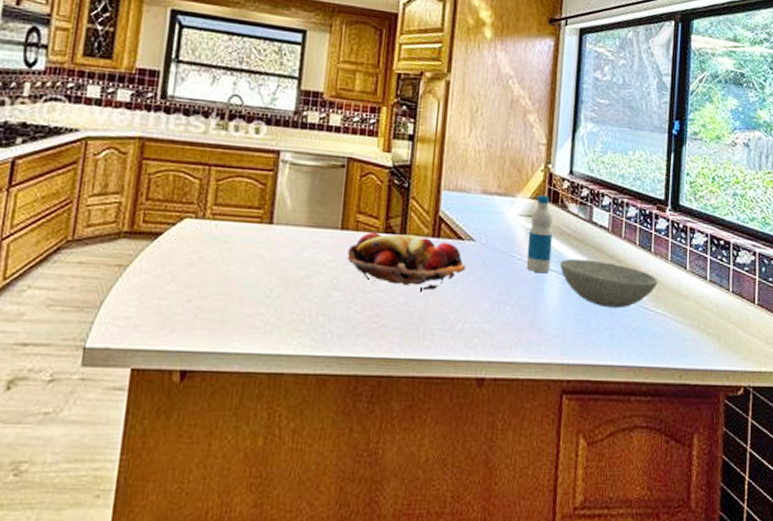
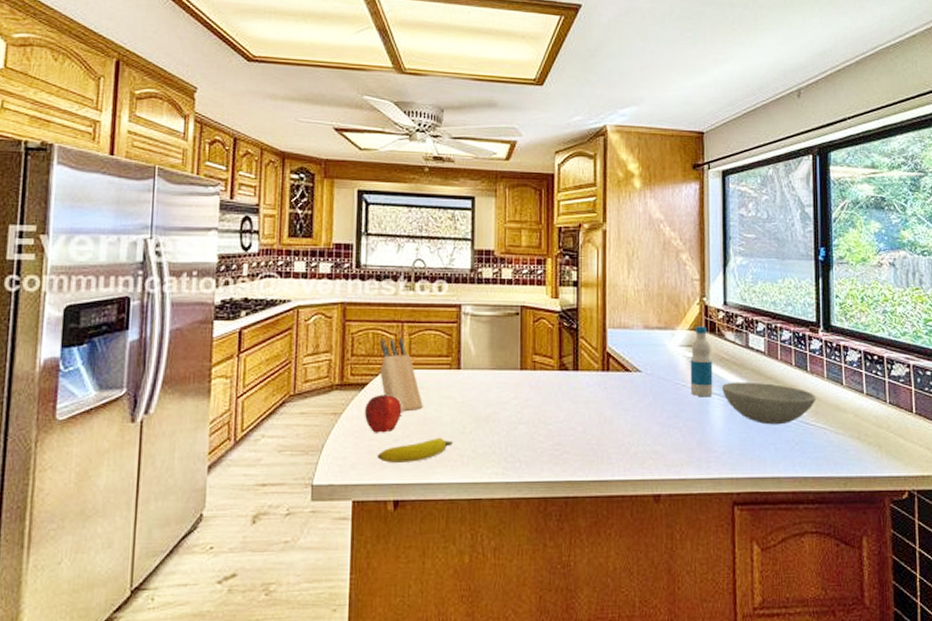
apple: none [155,247,201,292] -> present [365,394,402,433]
banana: none [166,300,256,328] -> present [377,437,453,463]
knife block: none [177,183,226,269] -> present [380,338,423,412]
fruit basket: present [347,231,467,291] -> none [528,369,636,419]

